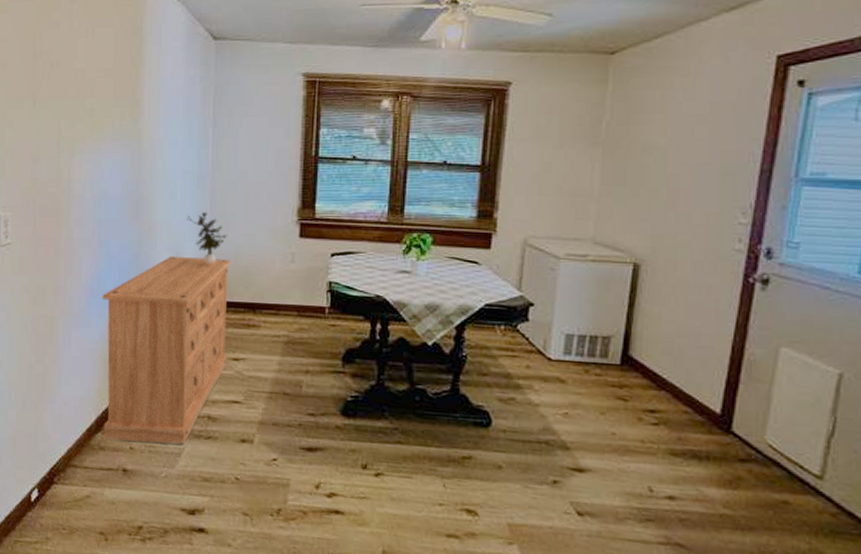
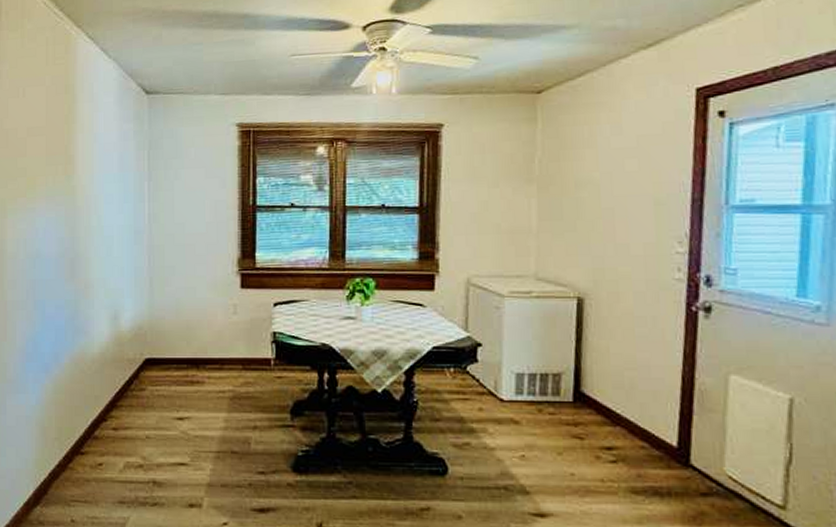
dresser: present [102,255,231,445] -> none [38,313,172,514]
potted plant: present [186,211,228,265] -> none [124,266,168,321]

